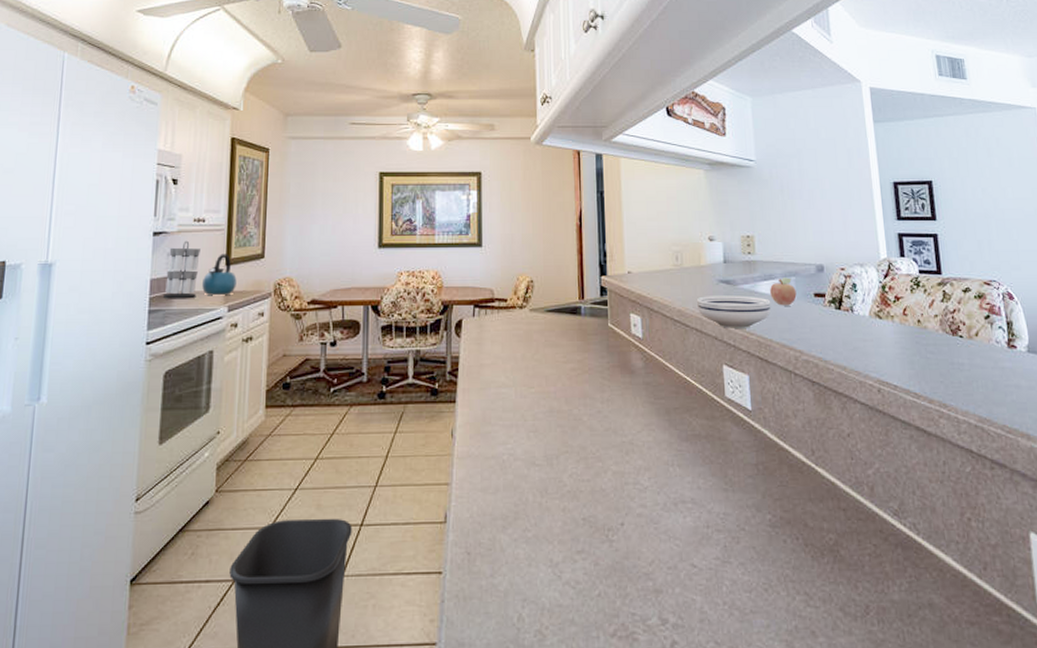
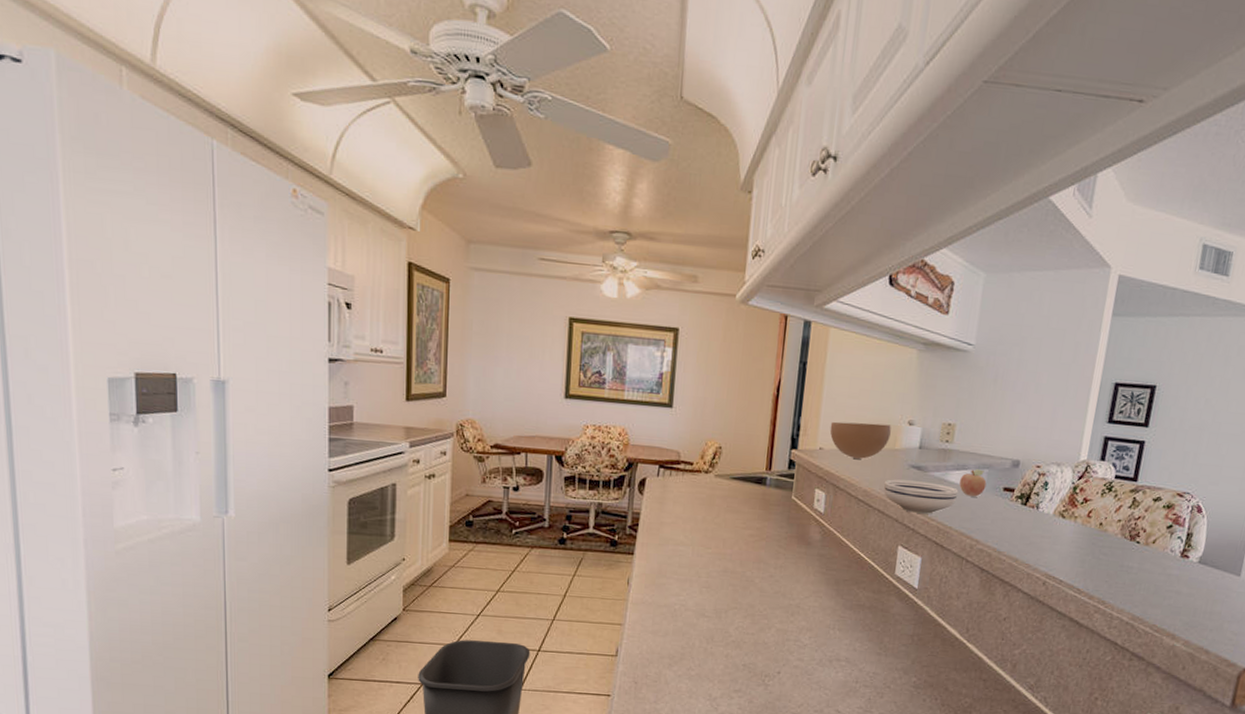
spice rack: present [163,240,200,299] -> none [343,370,379,431]
kettle: present [201,254,237,296] -> none [381,388,418,431]
bowl: none [635,242,694,279] -> present [829,421,892,459]

